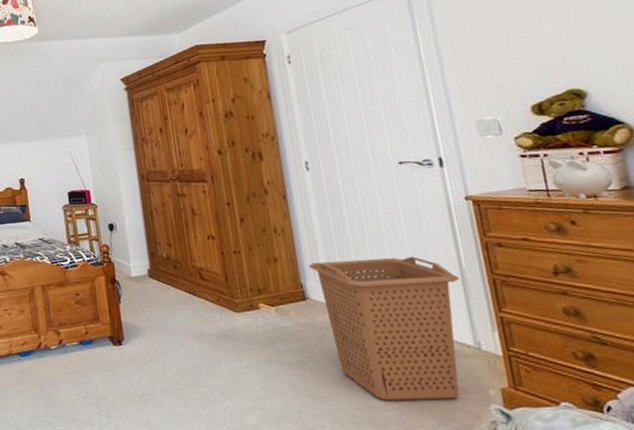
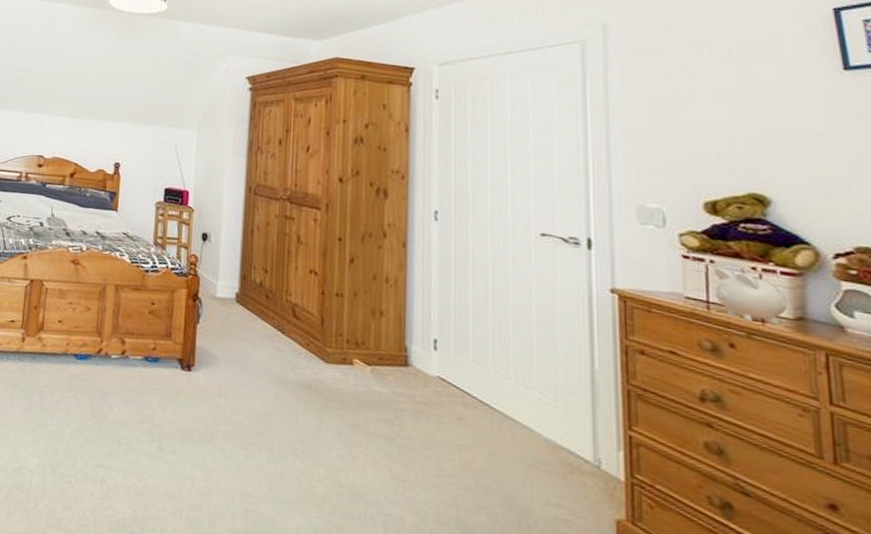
laundry basket: present [308,256,459,401] -> none [418,326,588,520]

